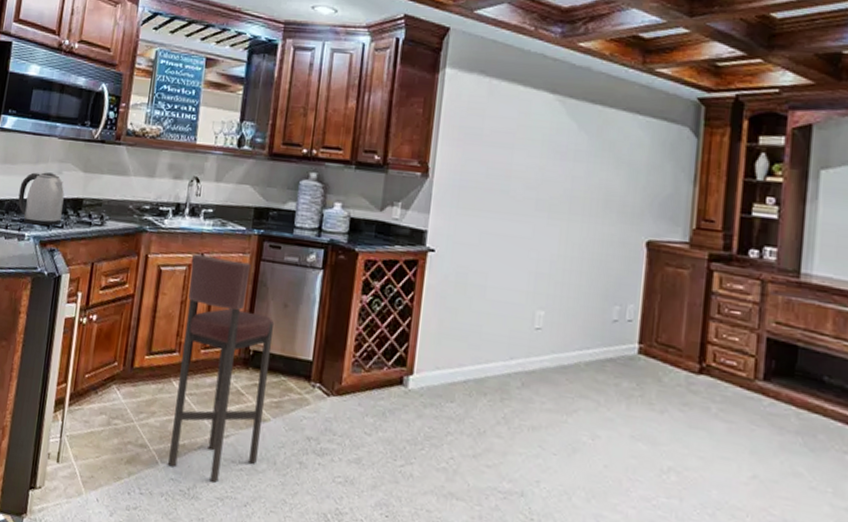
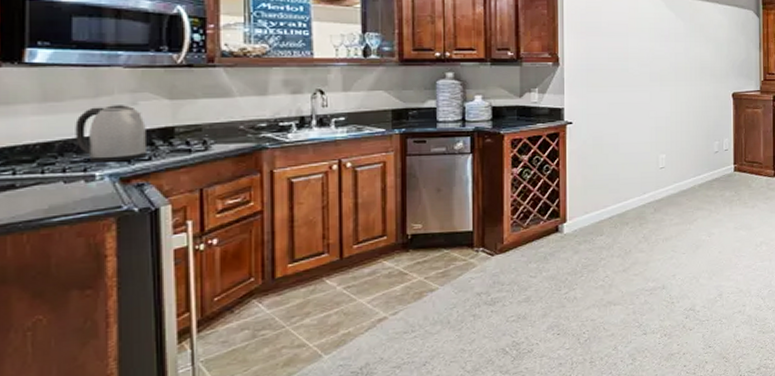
bar stool: present [168,254,275,483] -> none [328,160,430,356]

